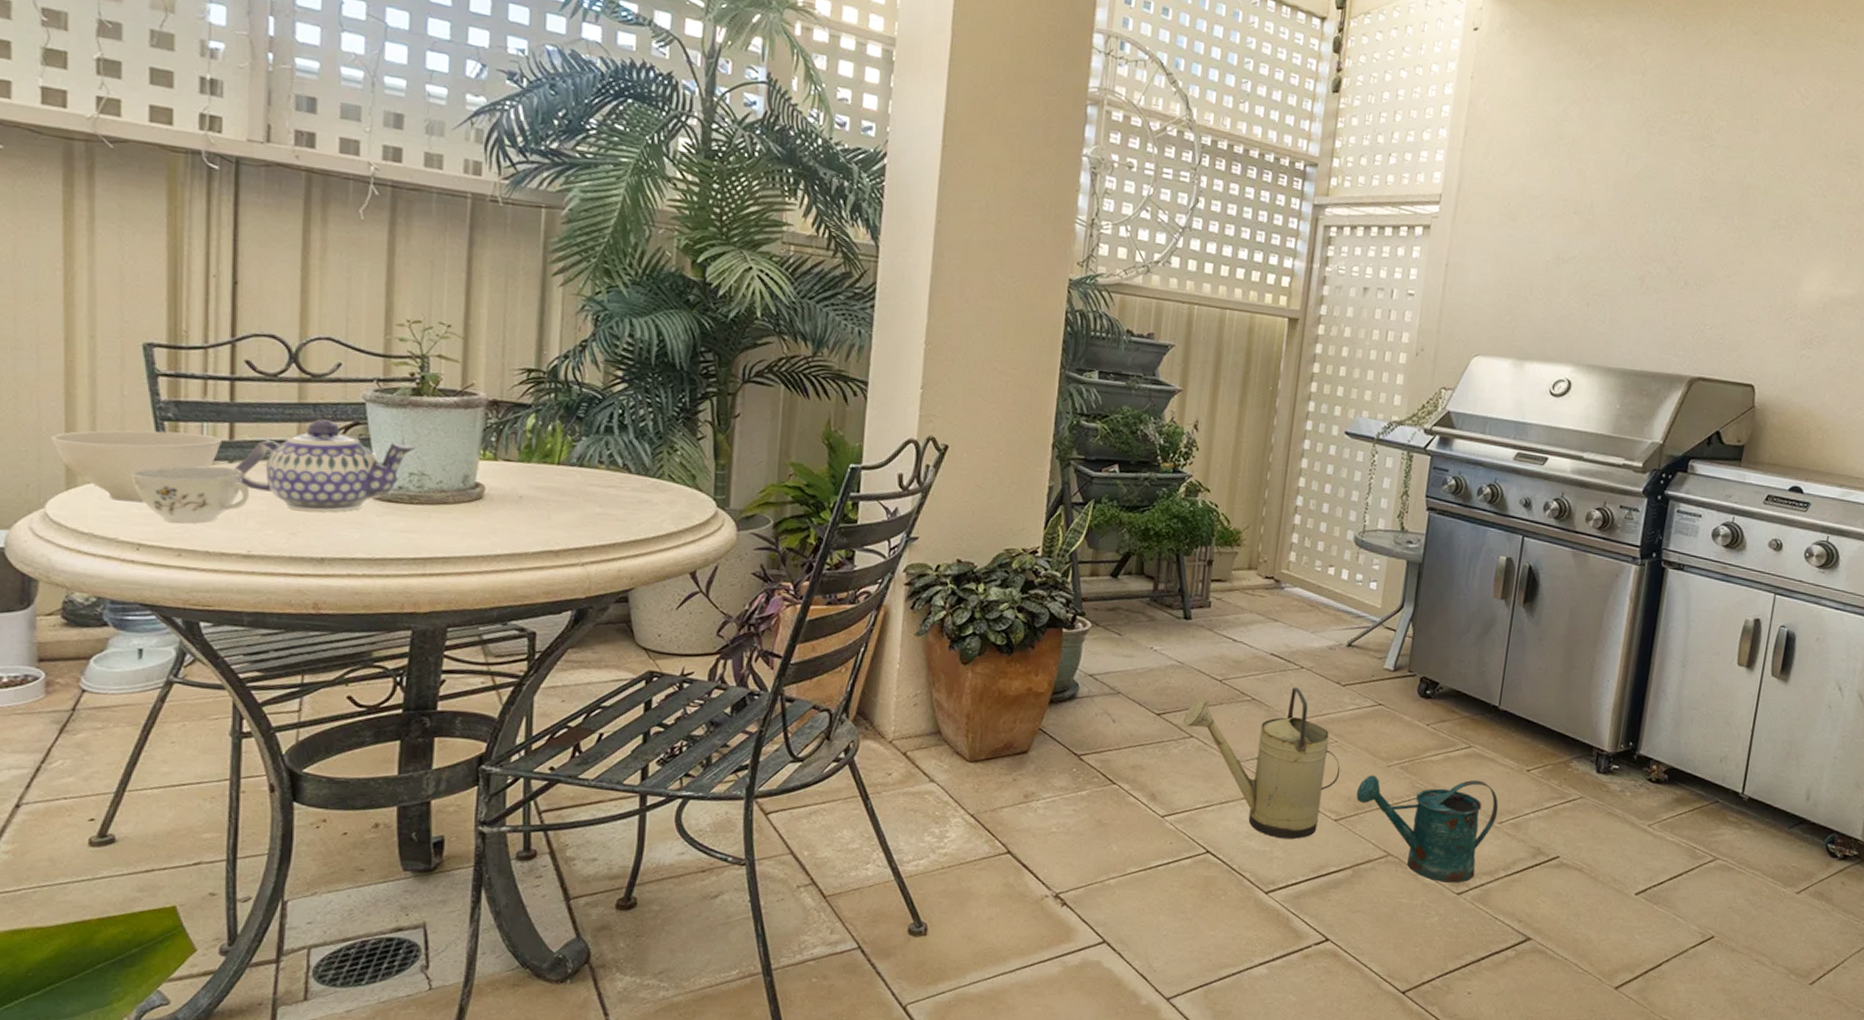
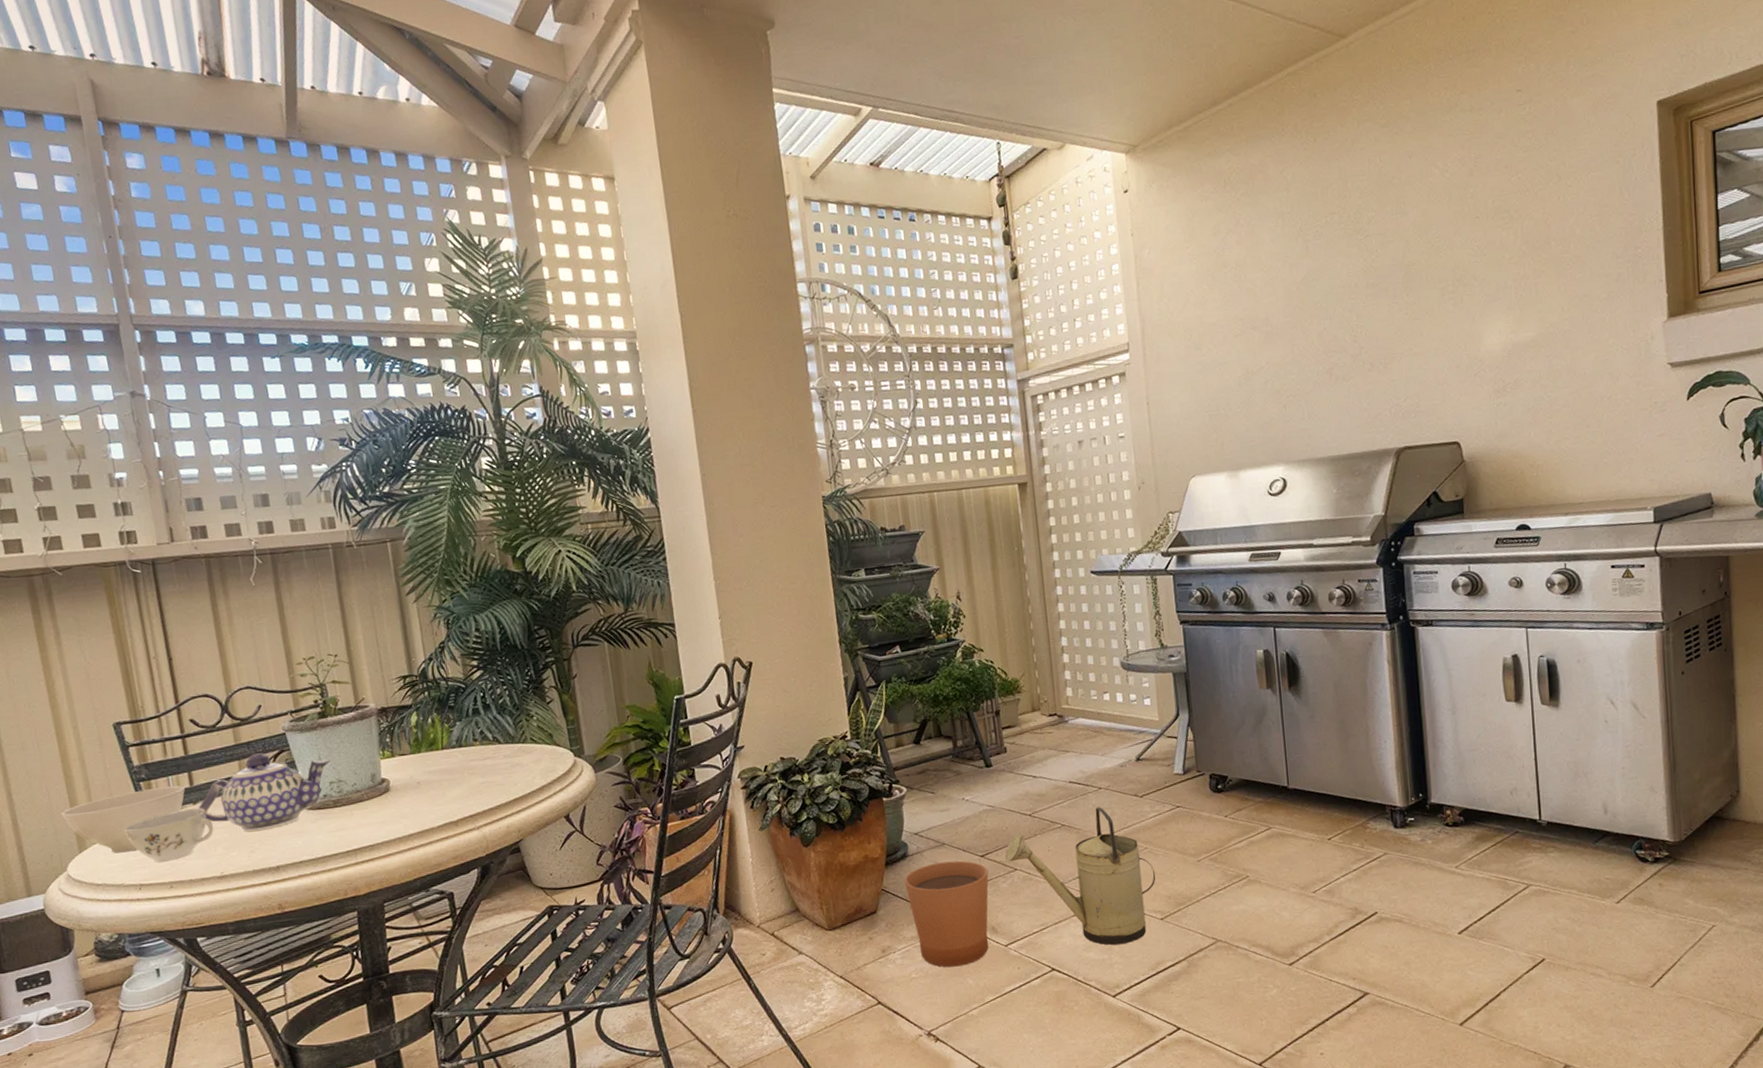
planter: none [1066,711,1162,830] -> present [904,860,989,968]
watering can: present [1356,775,1499,883] -> none [1174,856,1310,957]

